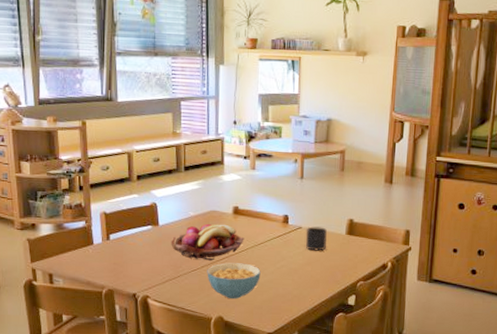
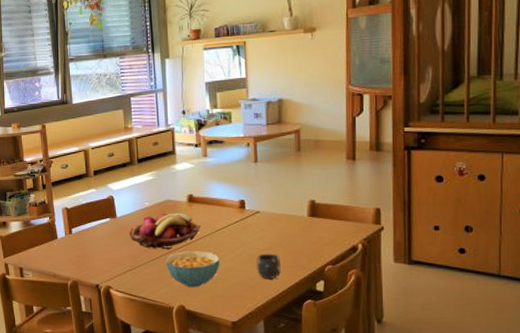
mug: none [295,268,318,293] -> present [257,253,281,280]
mug: present [305,226,327,251] -> none [264,210,288,235]

